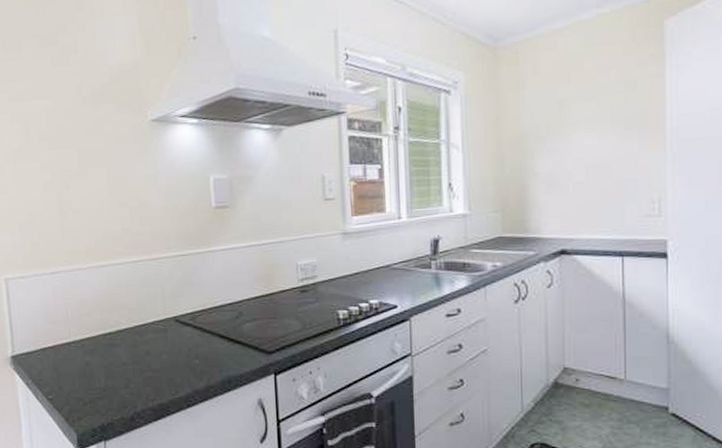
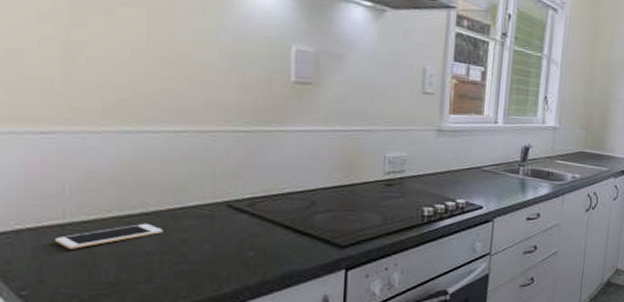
cell phone: none [66,338,133,362] -> present [55,223,163,249]

